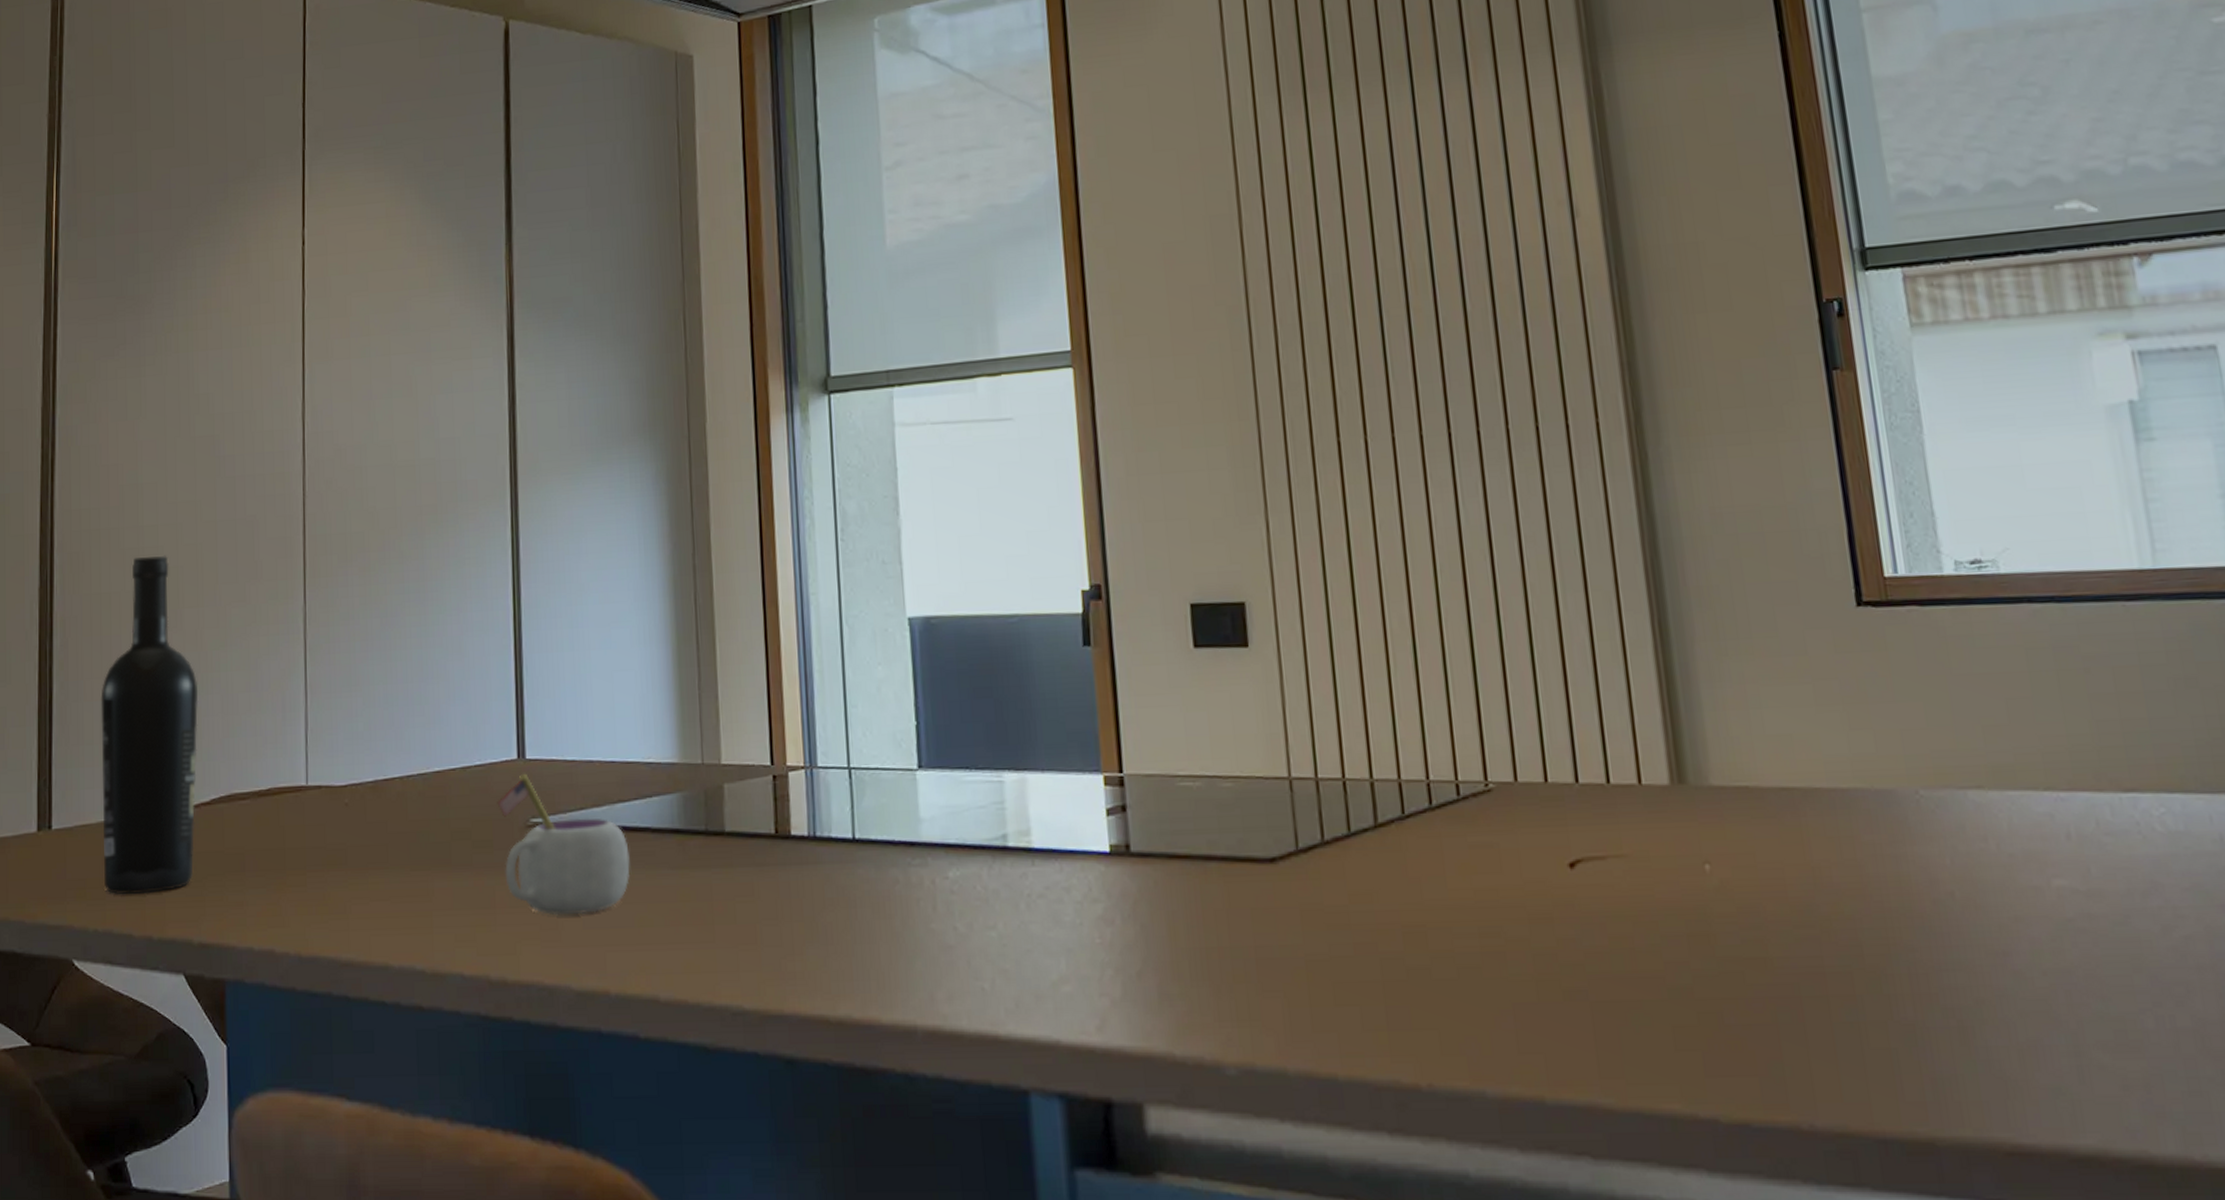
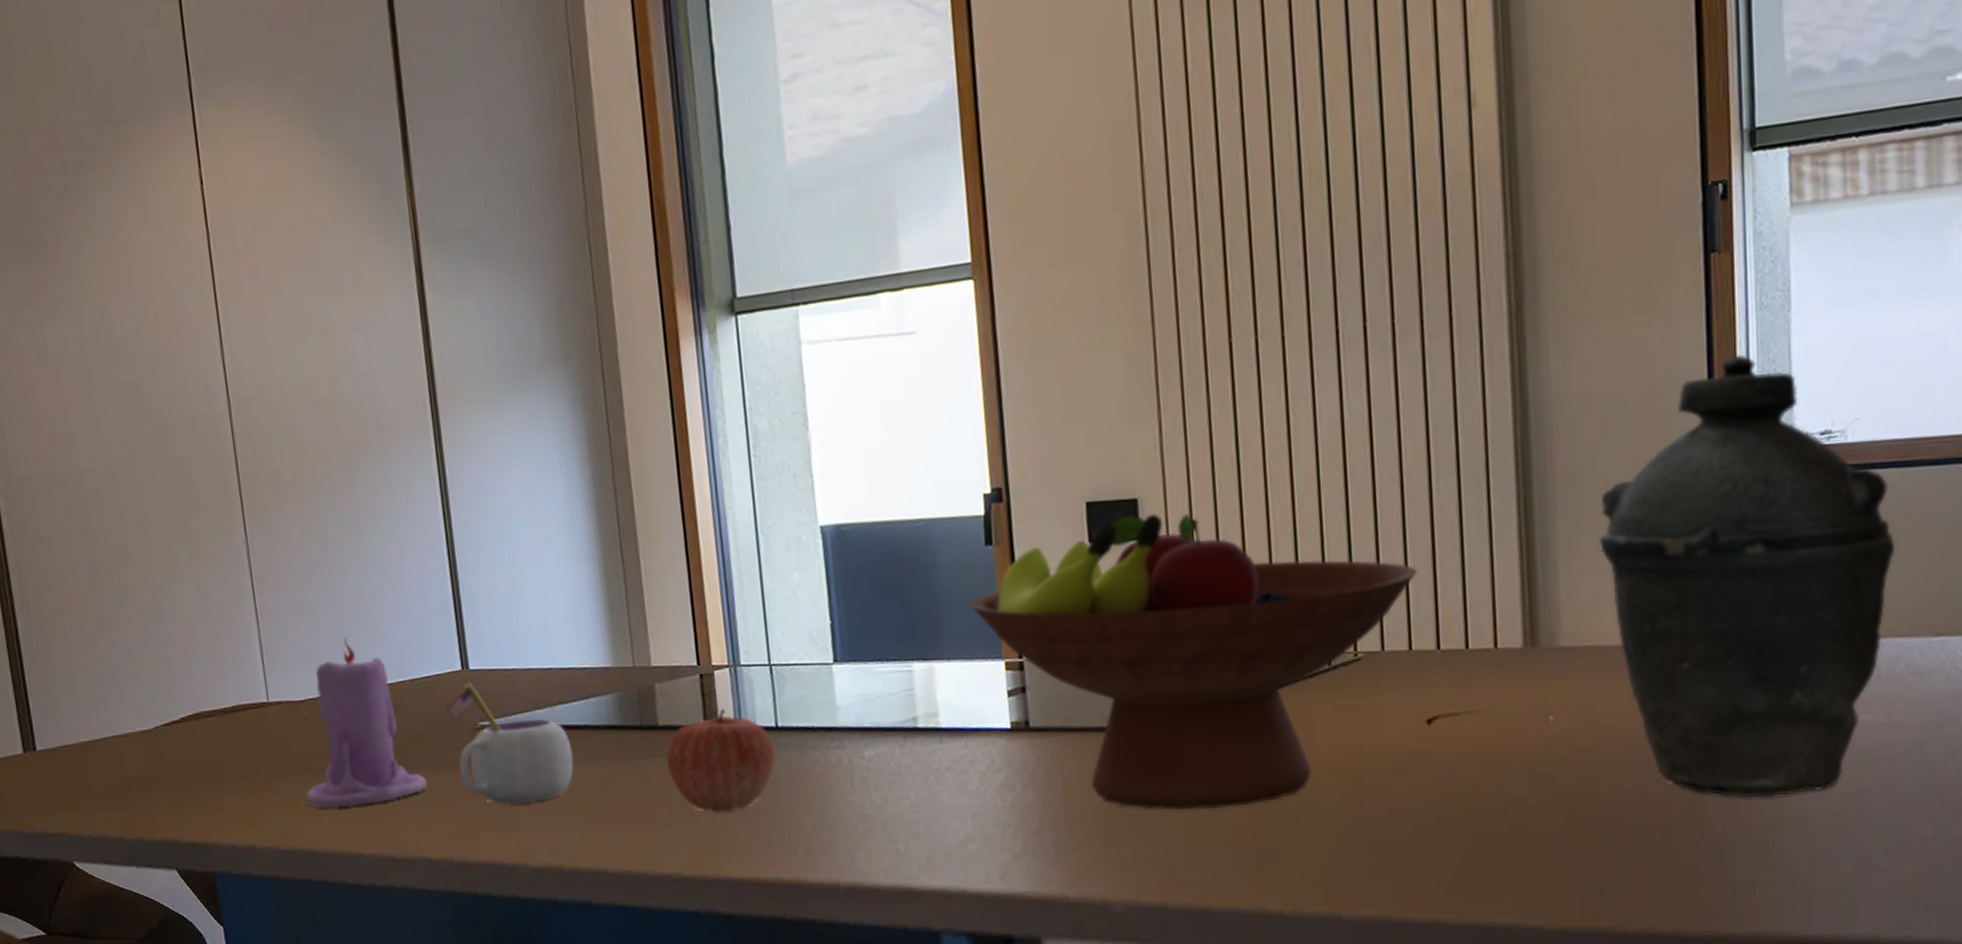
wine bottle: present [101,555,199,894] -> none [63,496,174,804]
candle: none [333,716,470,911] -> present [304,637,428,808]
apple: none [731,815,851,935] -> present [665,708,775,812]
fruit bowl: none [1065,620,1549,958] -> present [969,514,1418,810]
kettle: none [1740,475,2069,974] -> present [1598,354,1896,799]

